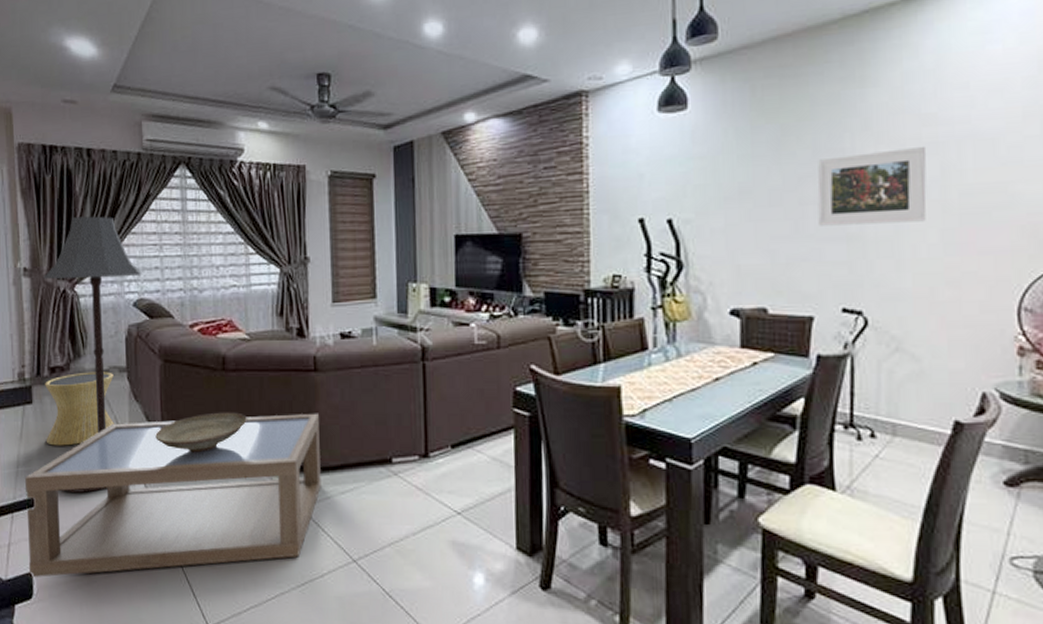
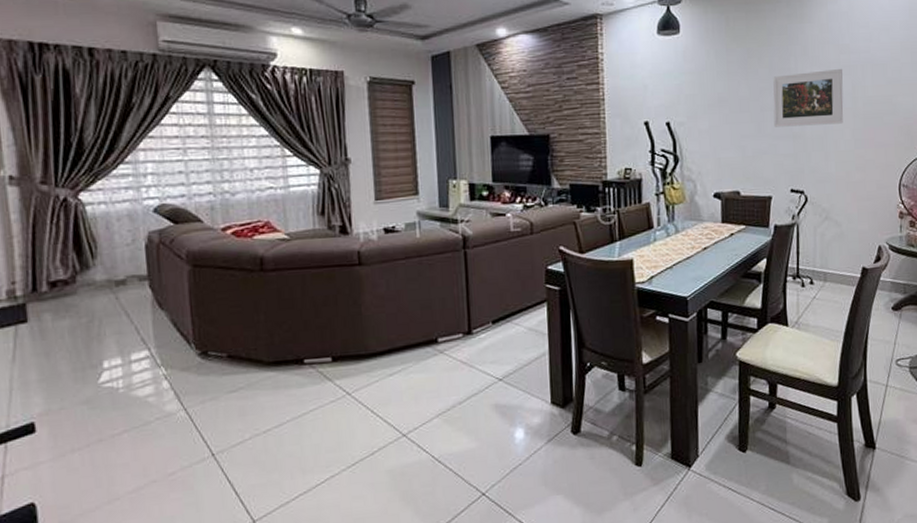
coffee table: present [25,413,321,578] -> none [22,304,369,508]
floor lamp: present [44,216,142,493] -> none [37,119,163,412]
side table: present [45,372,114,446] -> none [43,281,135,365]
decorative bowl: present [154,412,247,453] -> none [184,310,289,355]

